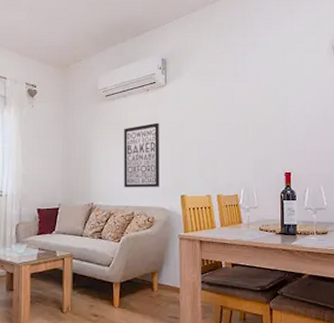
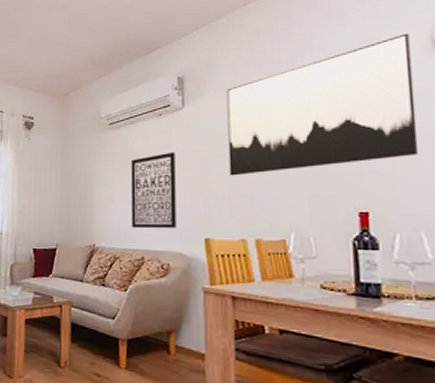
wall art: none [199,40,322,144] -> present [227,33,419,176]

